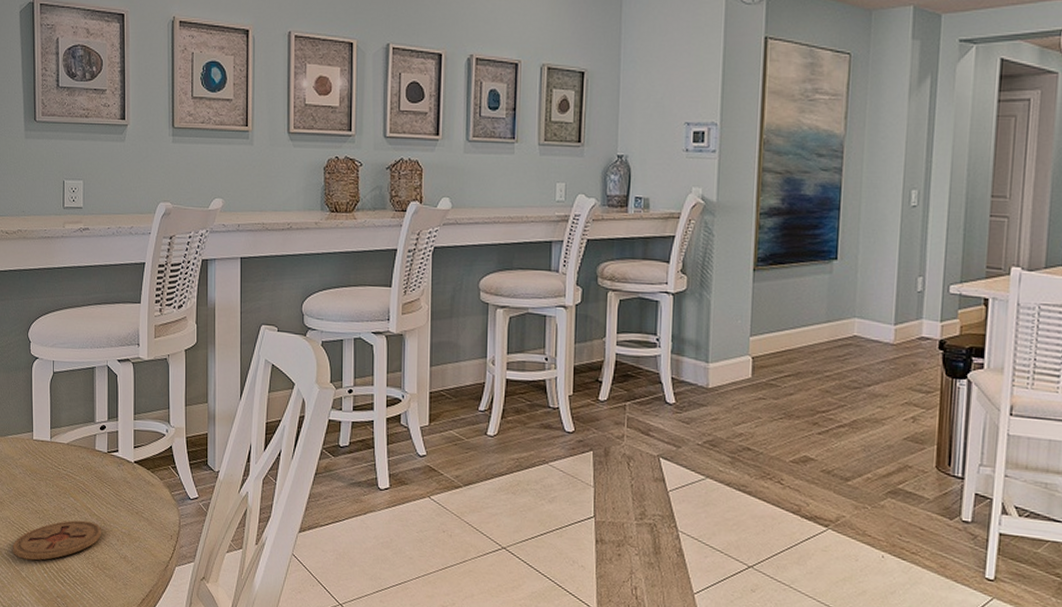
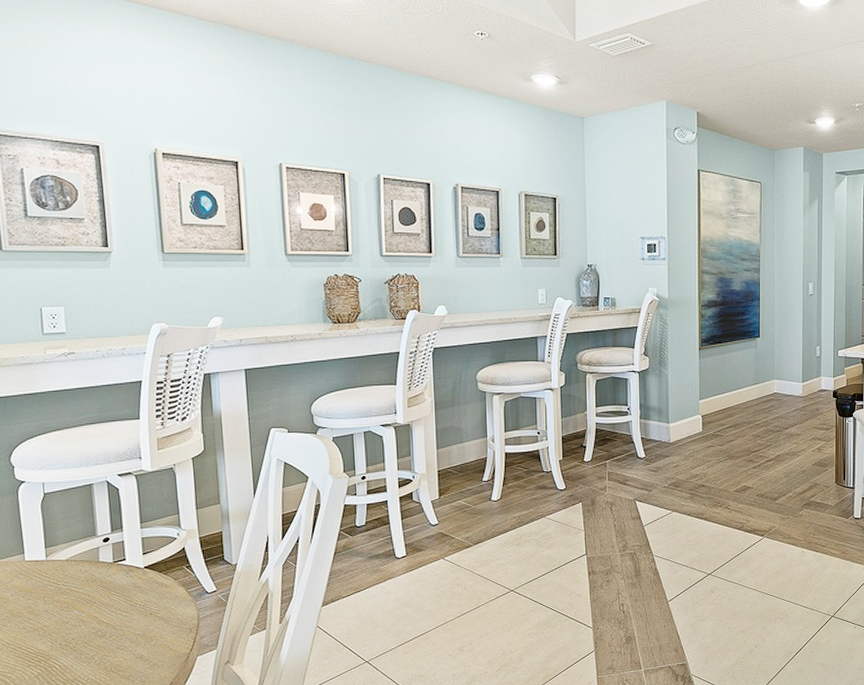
coaster: present [12,520,101,561] -> none [9,629,112,677]

